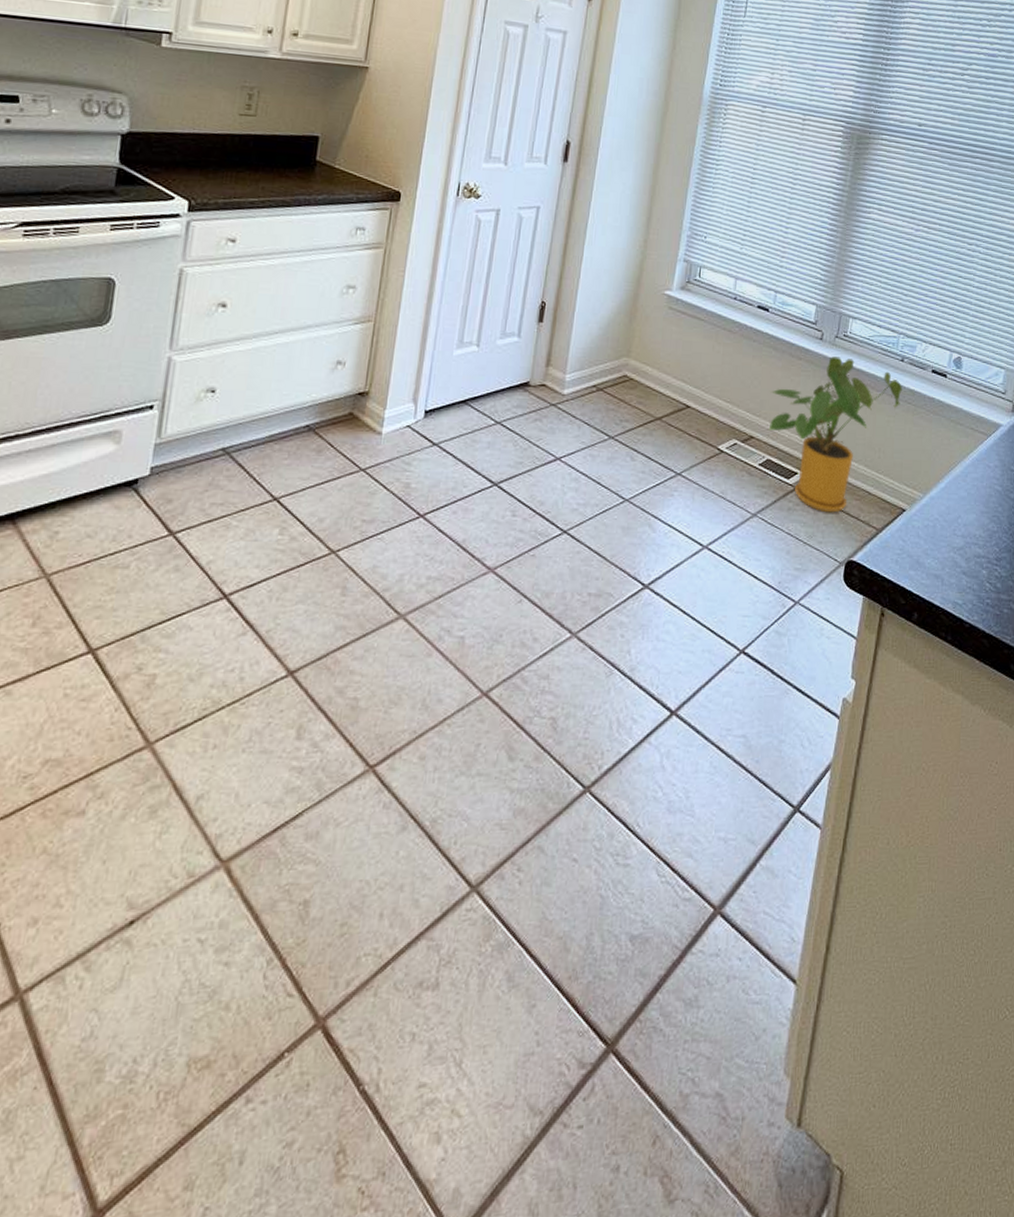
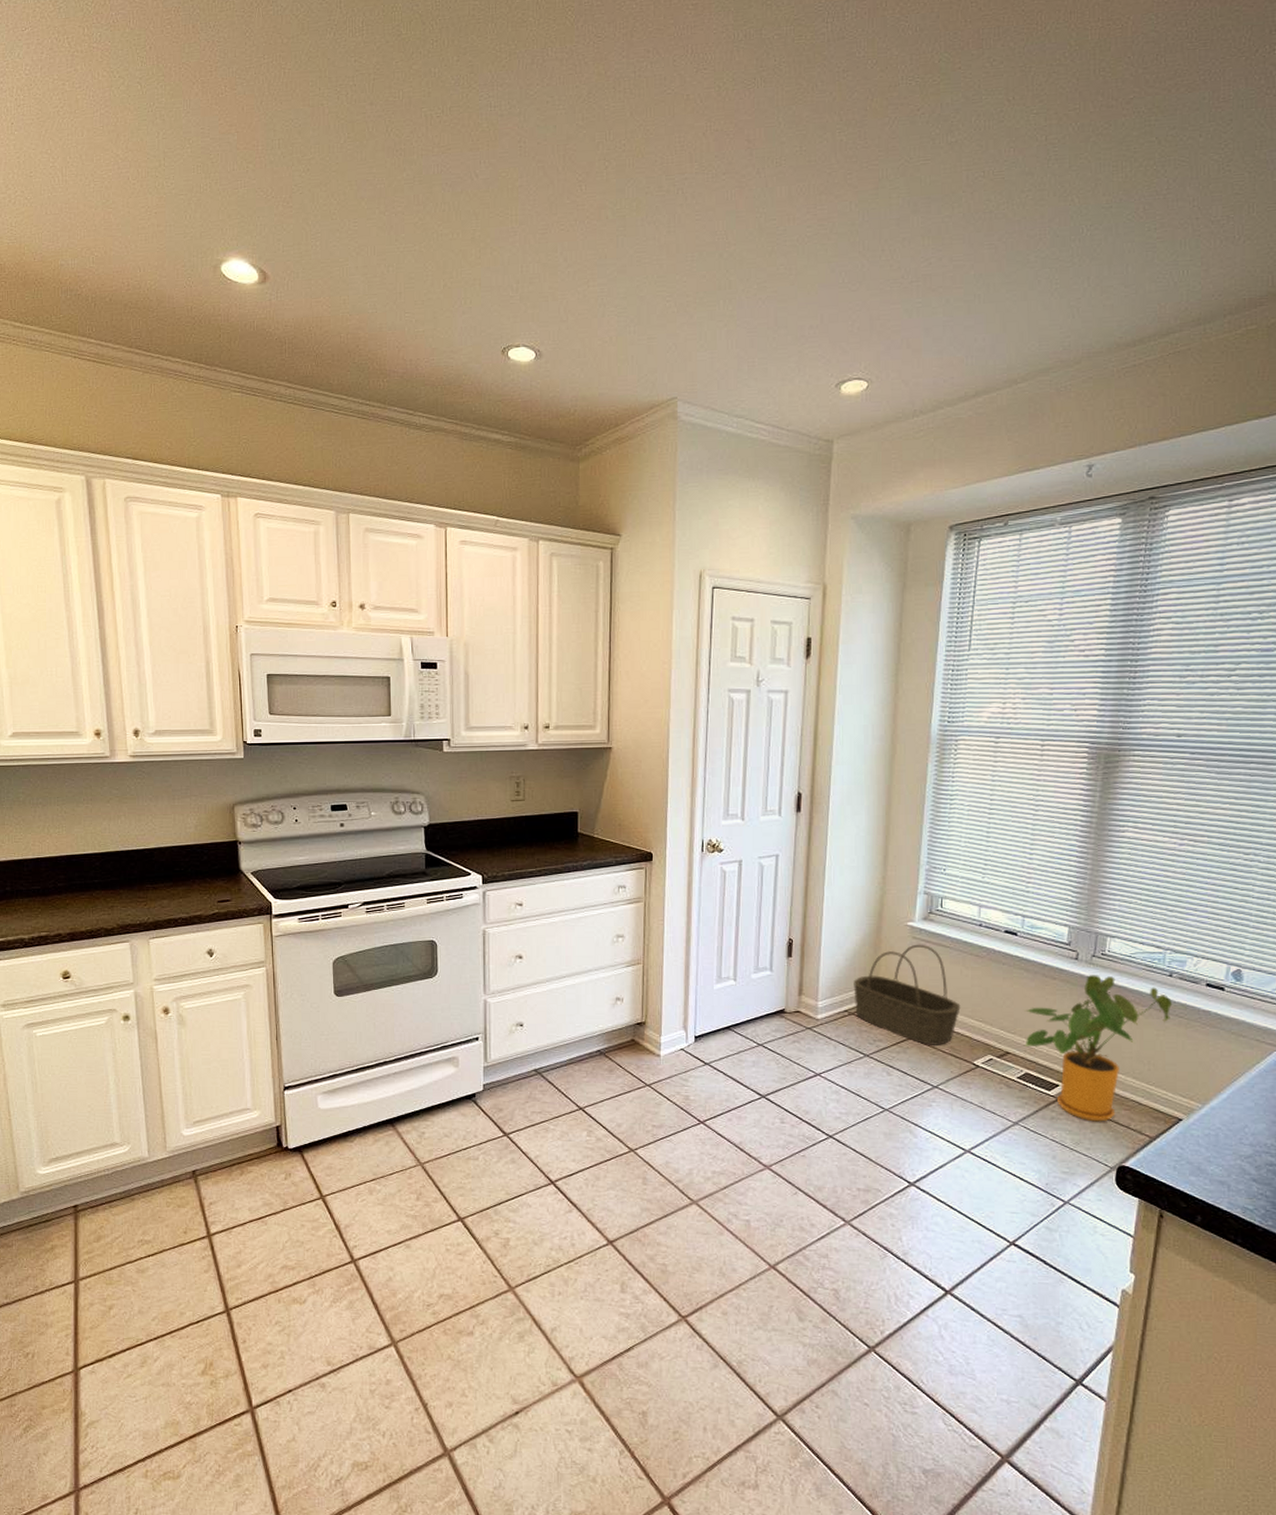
basket: none [603,315,710,429] -> present [853,944,961,1047]

